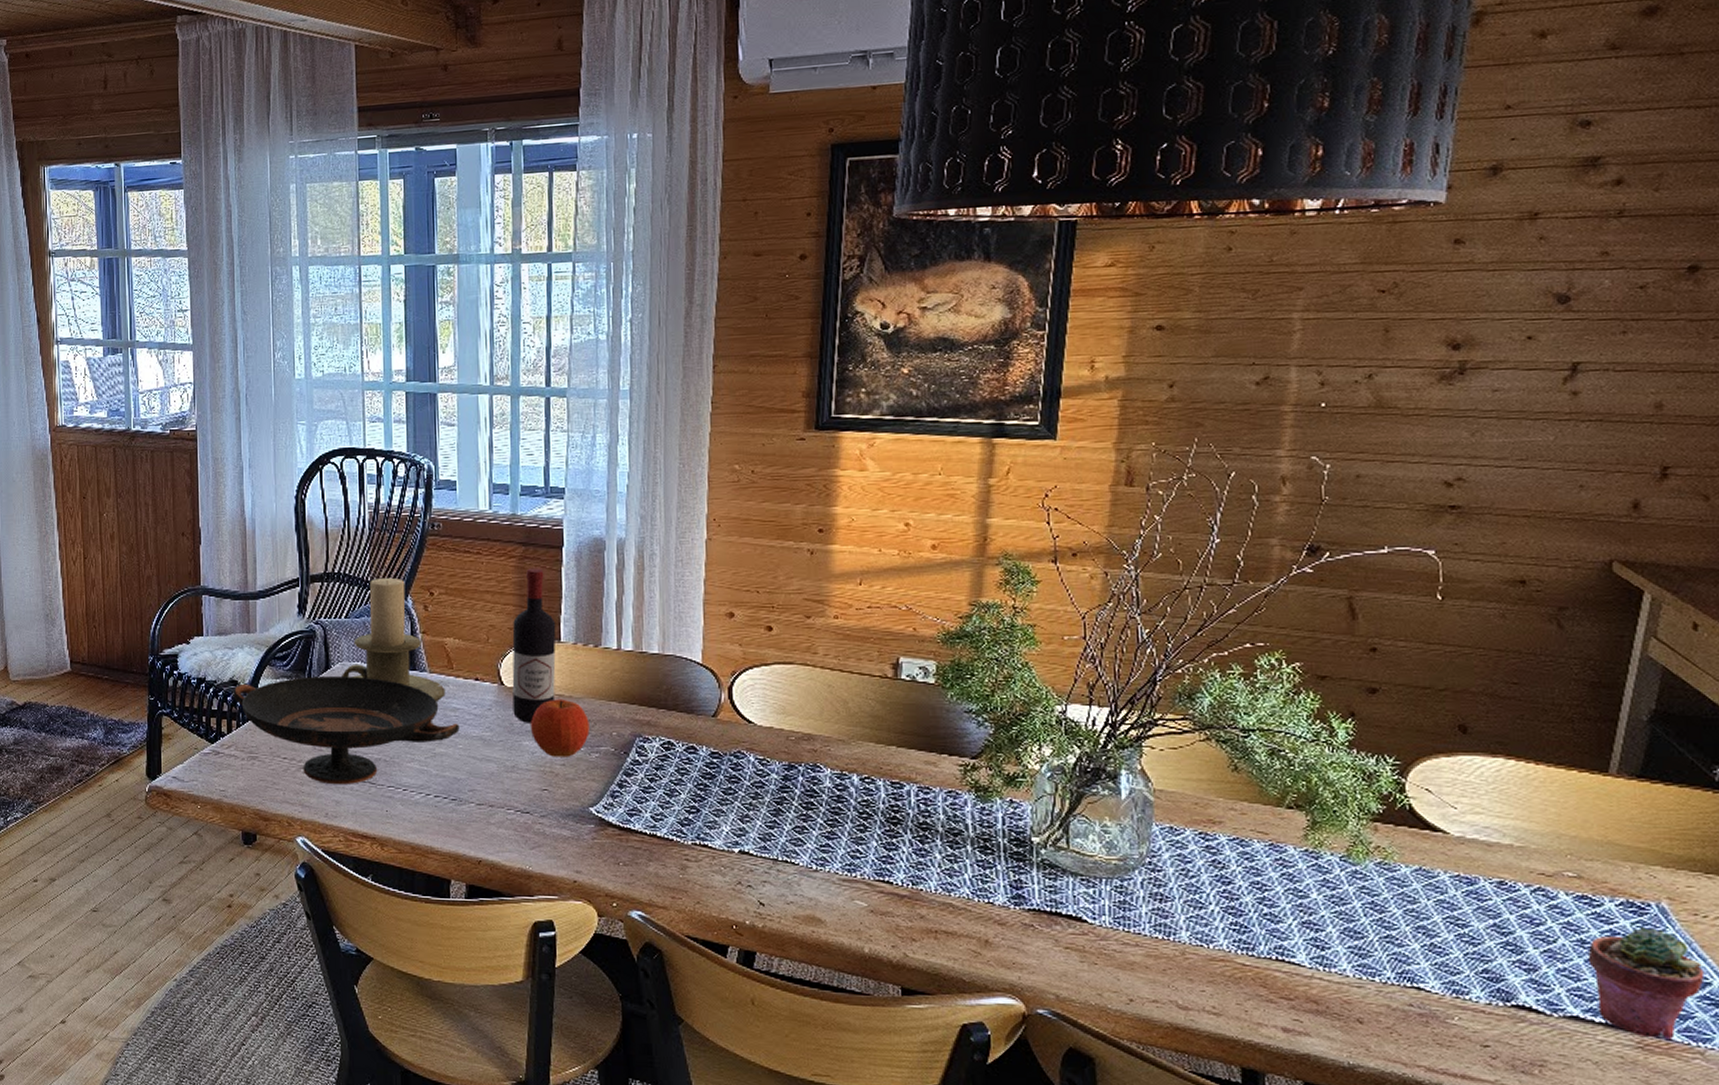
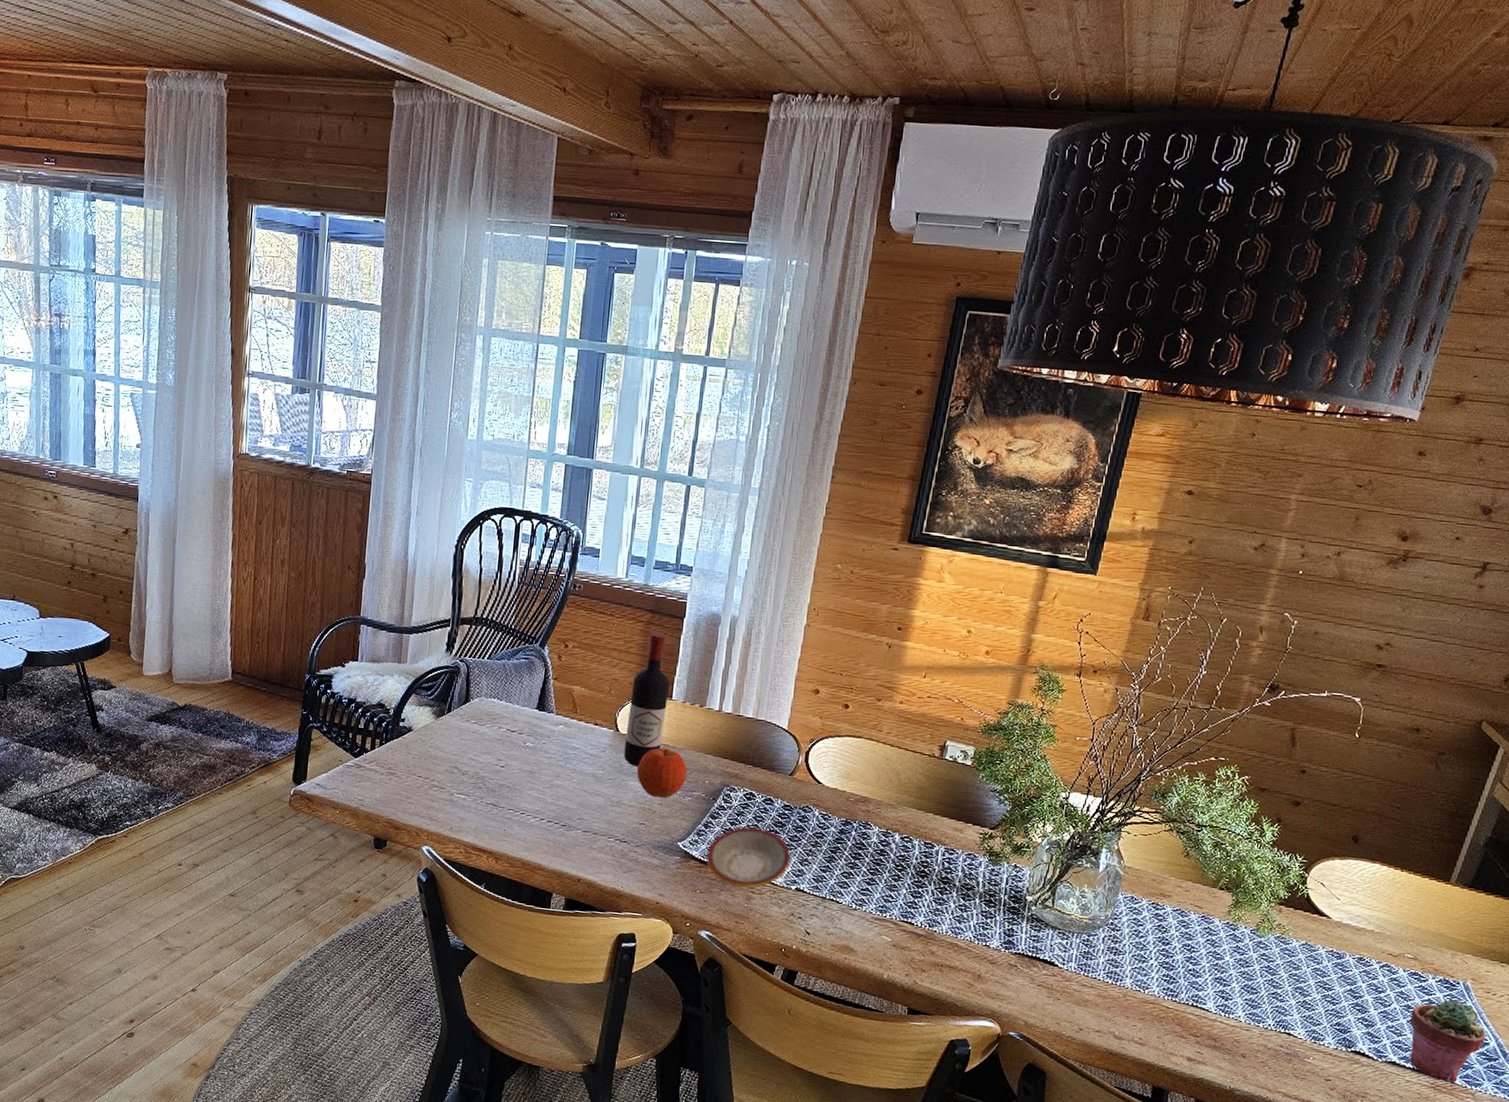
decorative bowl: present [233,676,460,785] -> none [379,707,577,805]
candle holder: present [342,577,446,702] -> none [479,627,568,741]
plate: none [626,782,728,855] -> present [706,826,791,888]

